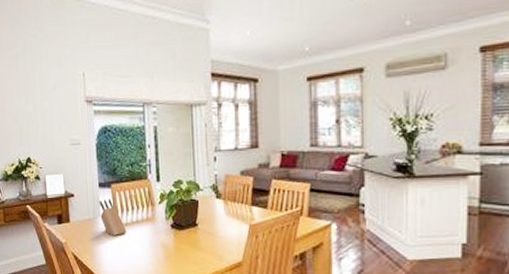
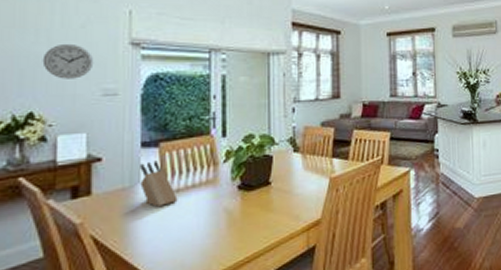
wall clock: none [31,103,63,132] -> present [42,43,94,79]

